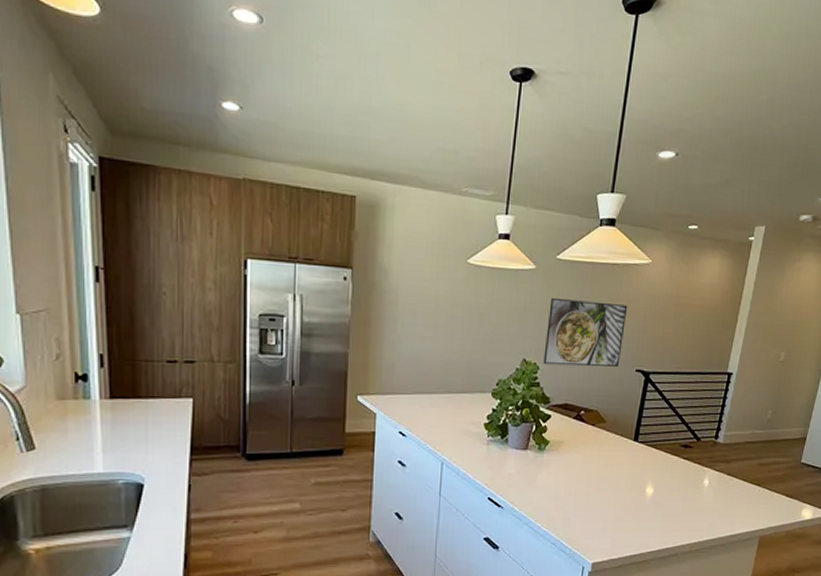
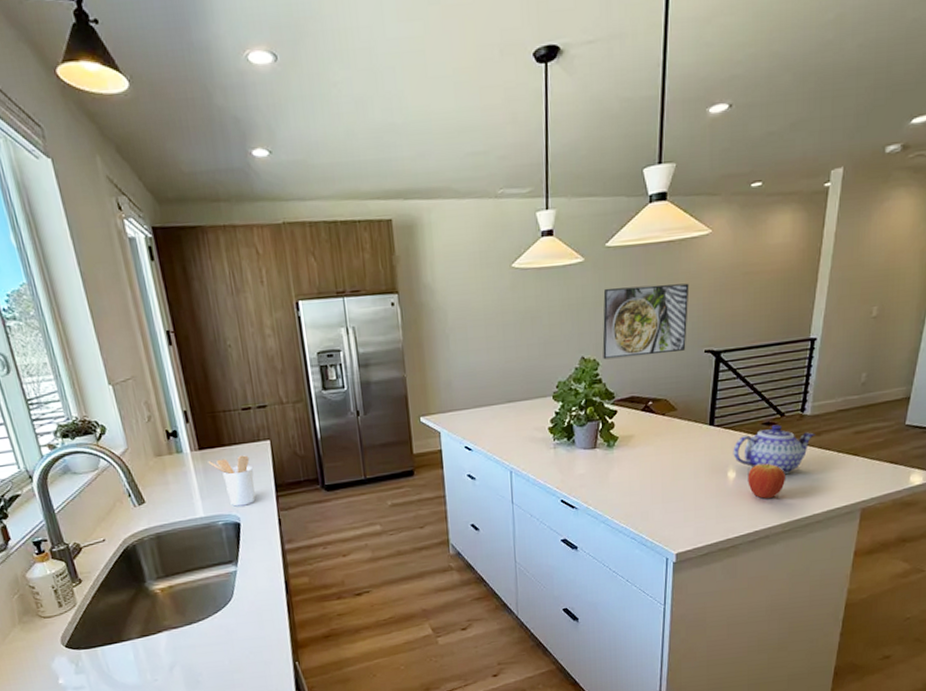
utensil holder: none [118,410,168,466] -> present [208,455,256,507]
teapot: none [652,448,725,497] -> present [733,424,815,475]
fruit: none [663,483,697,517] -> present [748,462,785,499]

